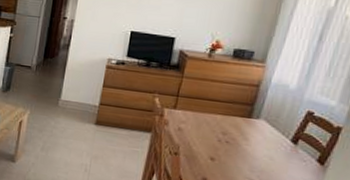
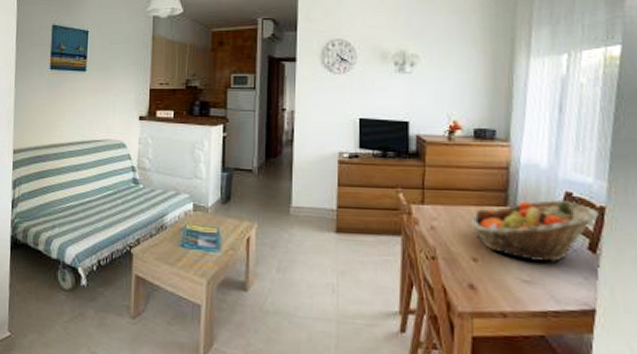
fruit basket: none [214,115,335,168] -> present [470,200,599,262]

